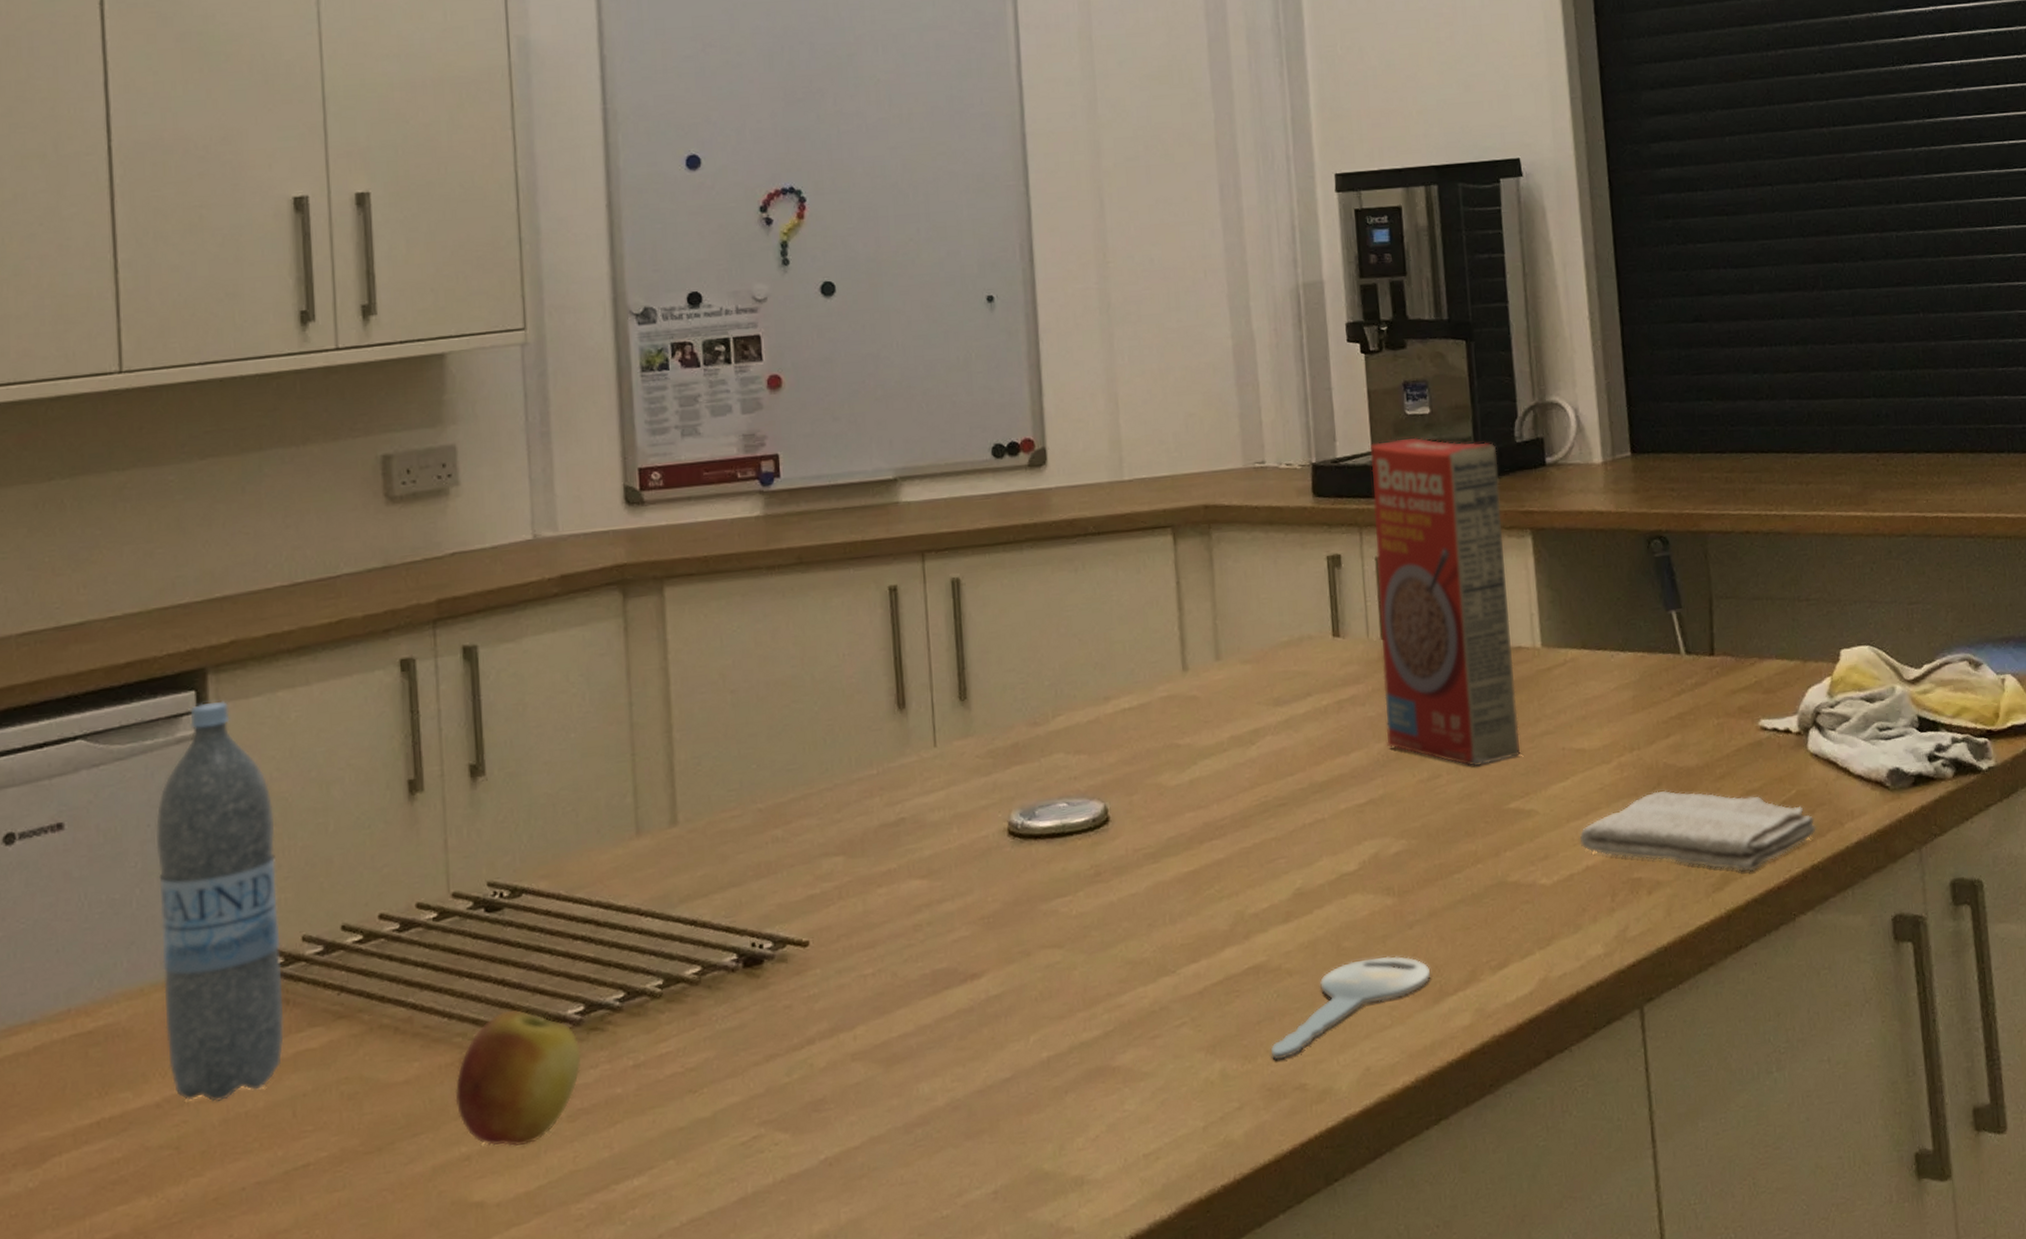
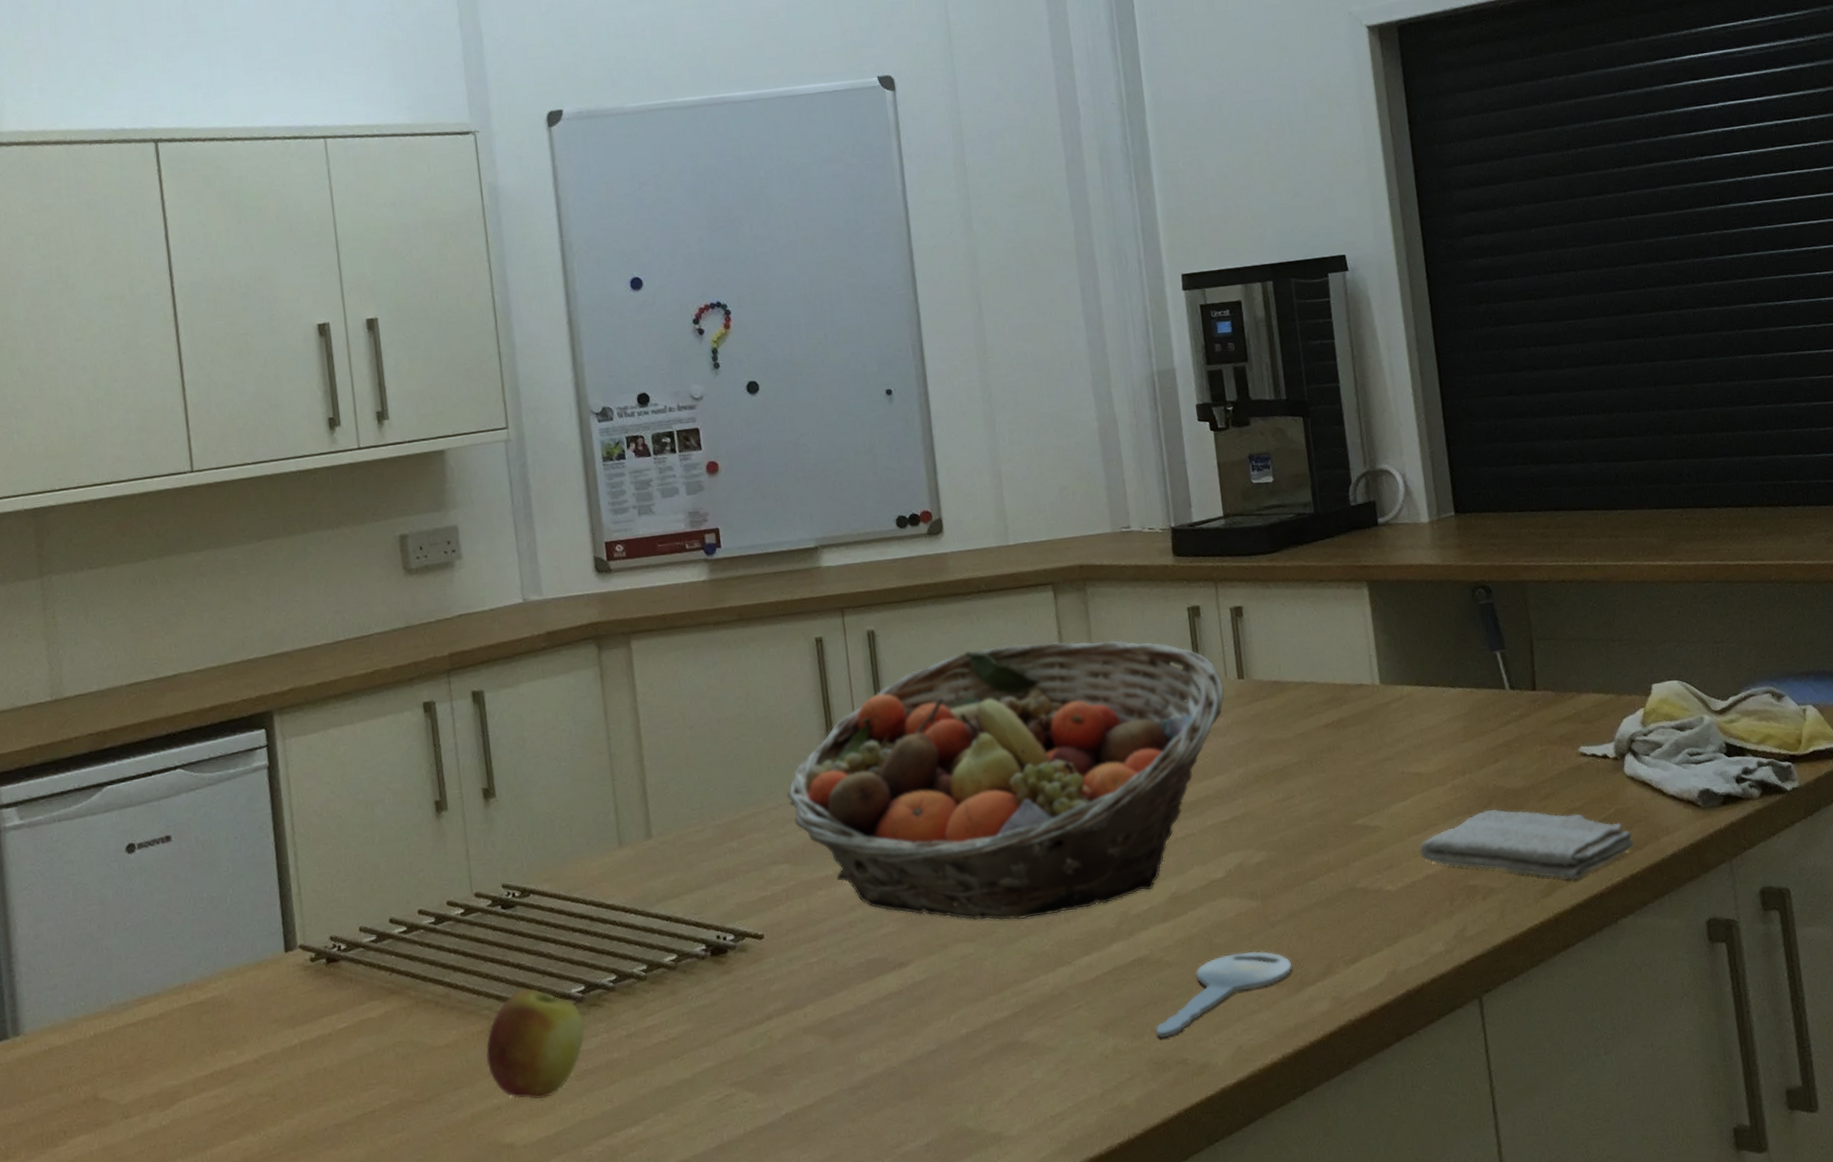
water bottle: present [156,700,285,1102] -> none [241,737,350,1059]
fruit basket: none [845,593,1366,923] -> present [786,640,1225,921]
macaroni box: present [1370,437,1521,767] -> none [1221,503,1365,789]

